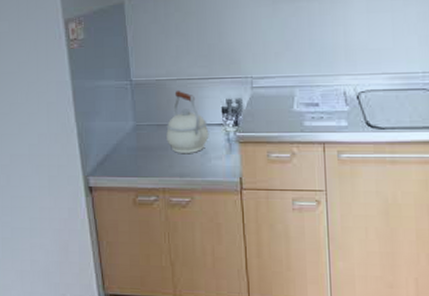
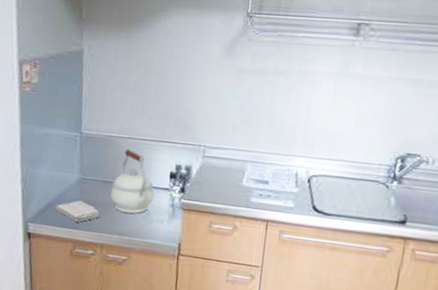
washcloth: none [114,147,159,169] -> present [56,200,101,223]

